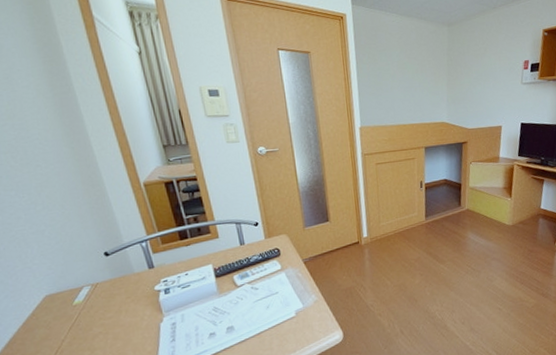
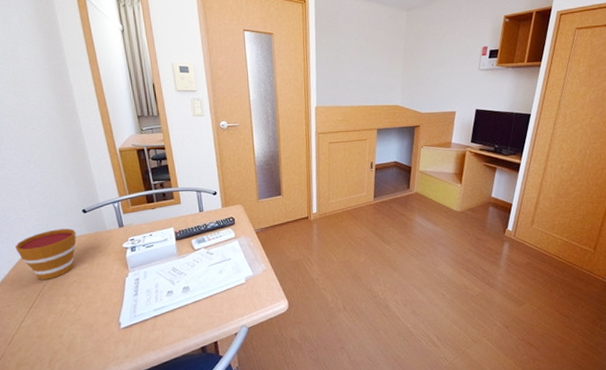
cup: none [24,274,99,335] -> present [15,228,76,280]

